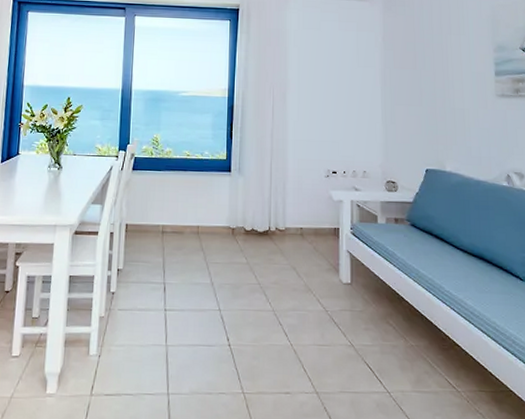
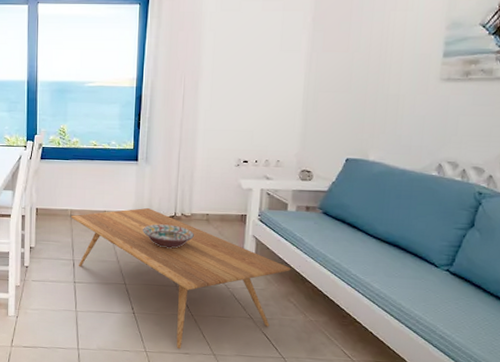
coffee table: none [163,221,387,387] -> present [71,207,291,348]
decorative bowl: none [237,240,289,267] -> present [143,224,194,249]

